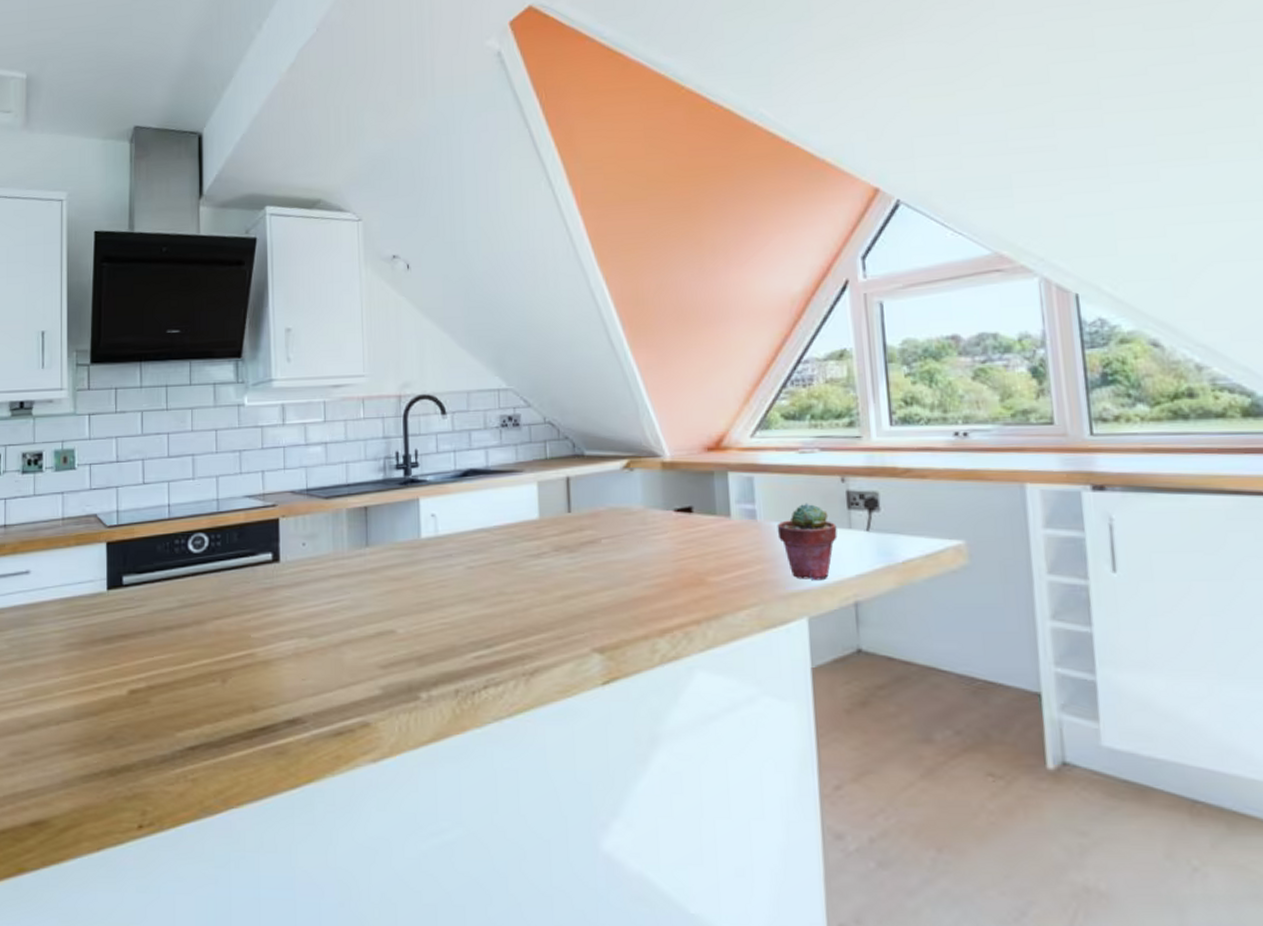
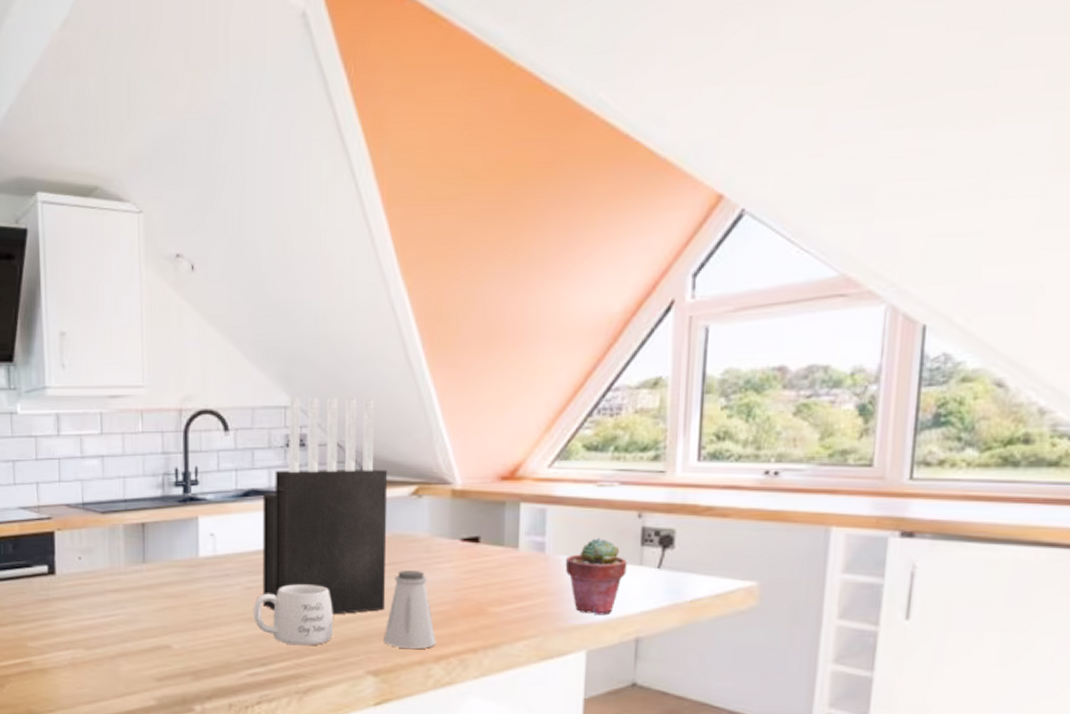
mug: none [476,561,556,625] -> present [253,584,333,646]
knife block: none [481,378,607,591] -> present [262,397,388,615]
saltshaker: none [607,543,660,624] -> present [384,570,437,649]

